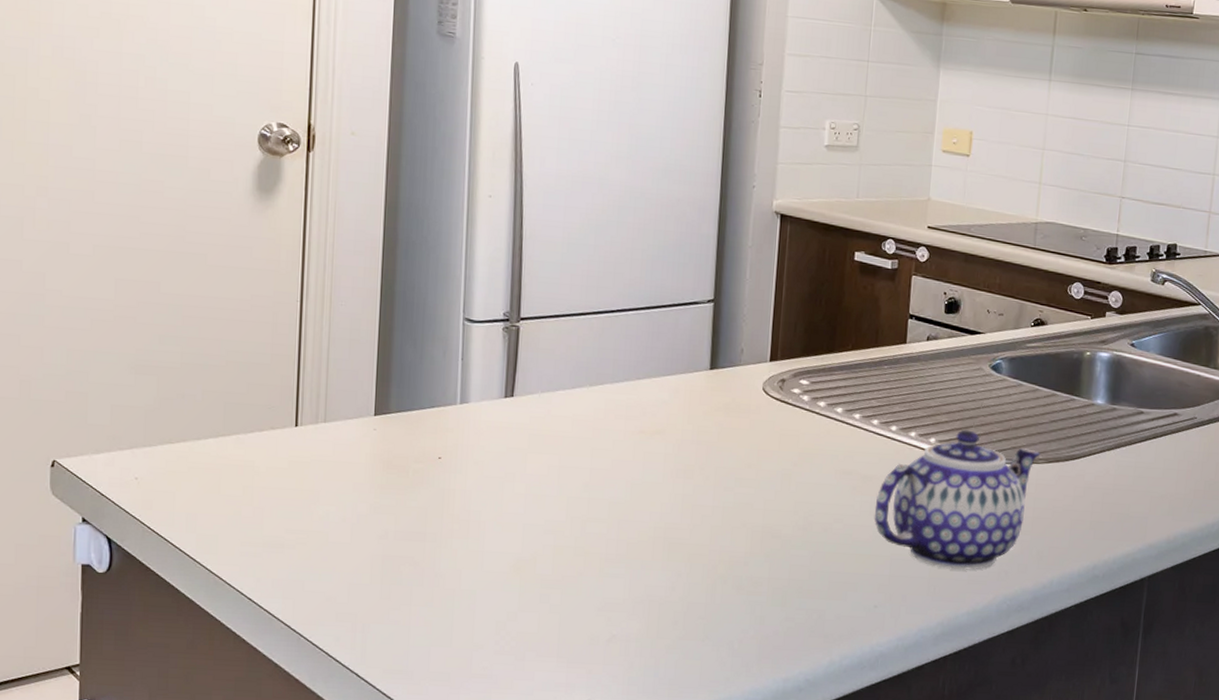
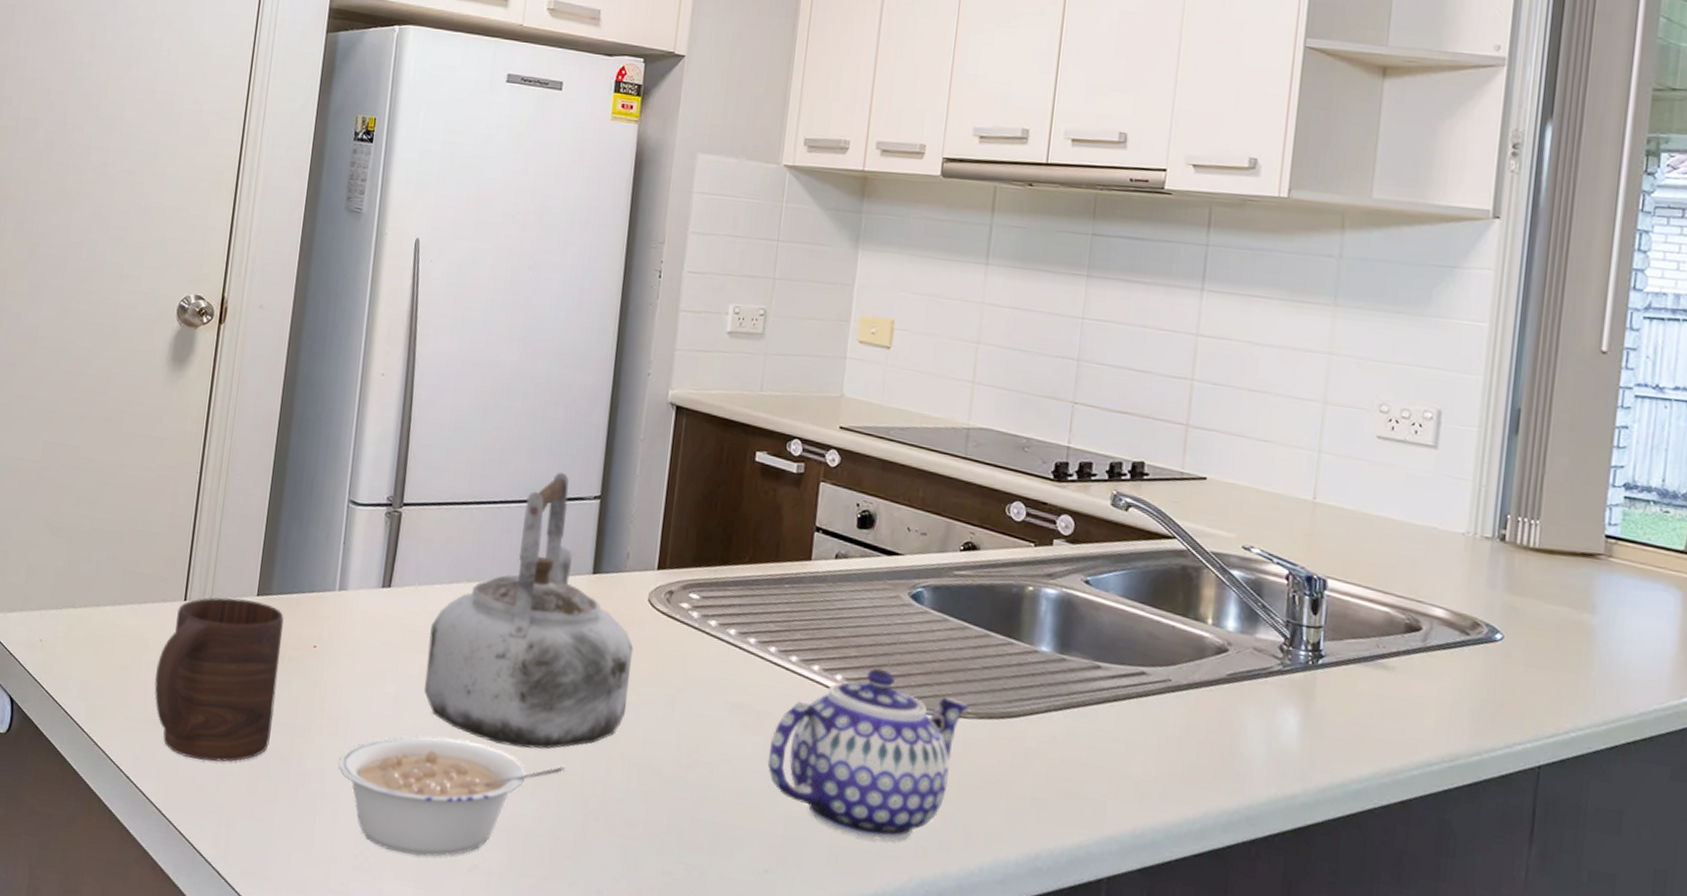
cup: none [270,419,405,576] -> present [154,597,284,763]
legume: none [473,527,693,635] -> present [338,736,565,857]
kettle: none [554,280,751,529] -> present [424,472,634,749]

